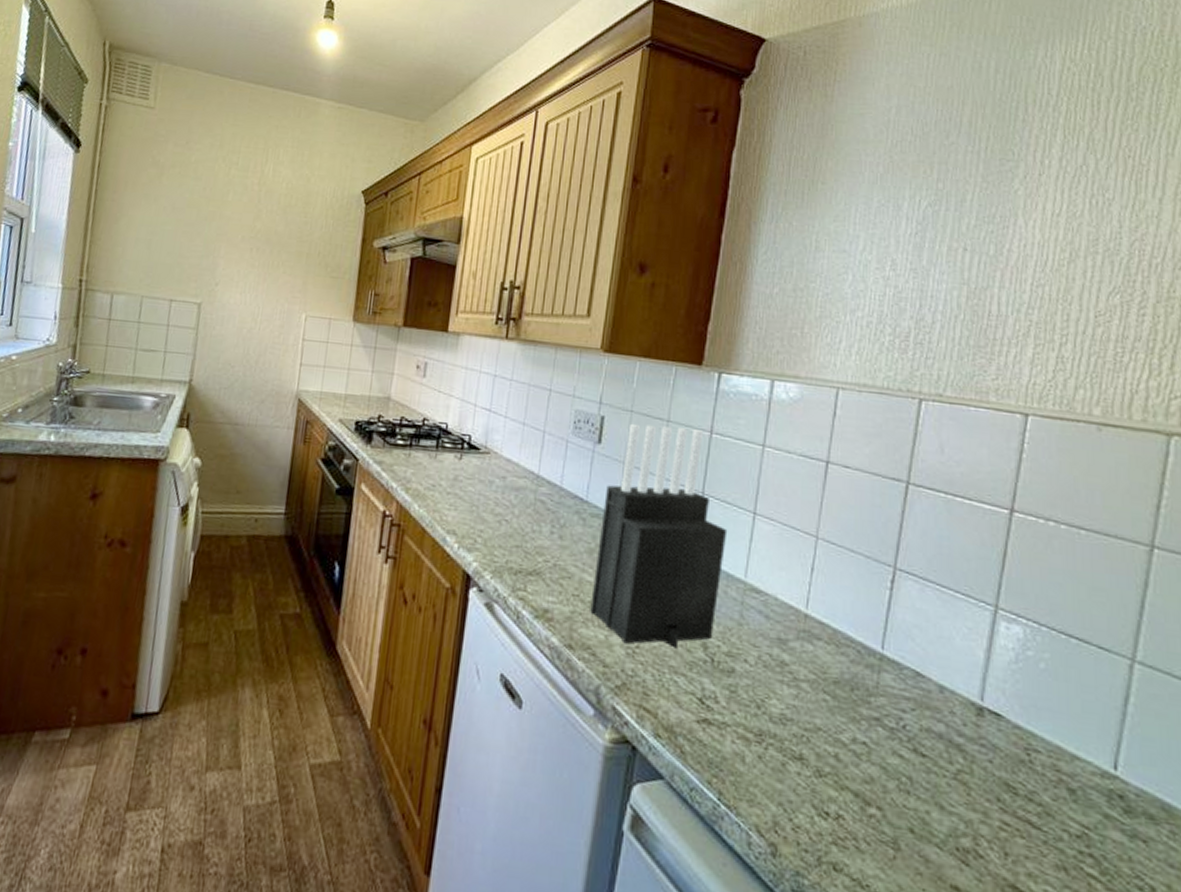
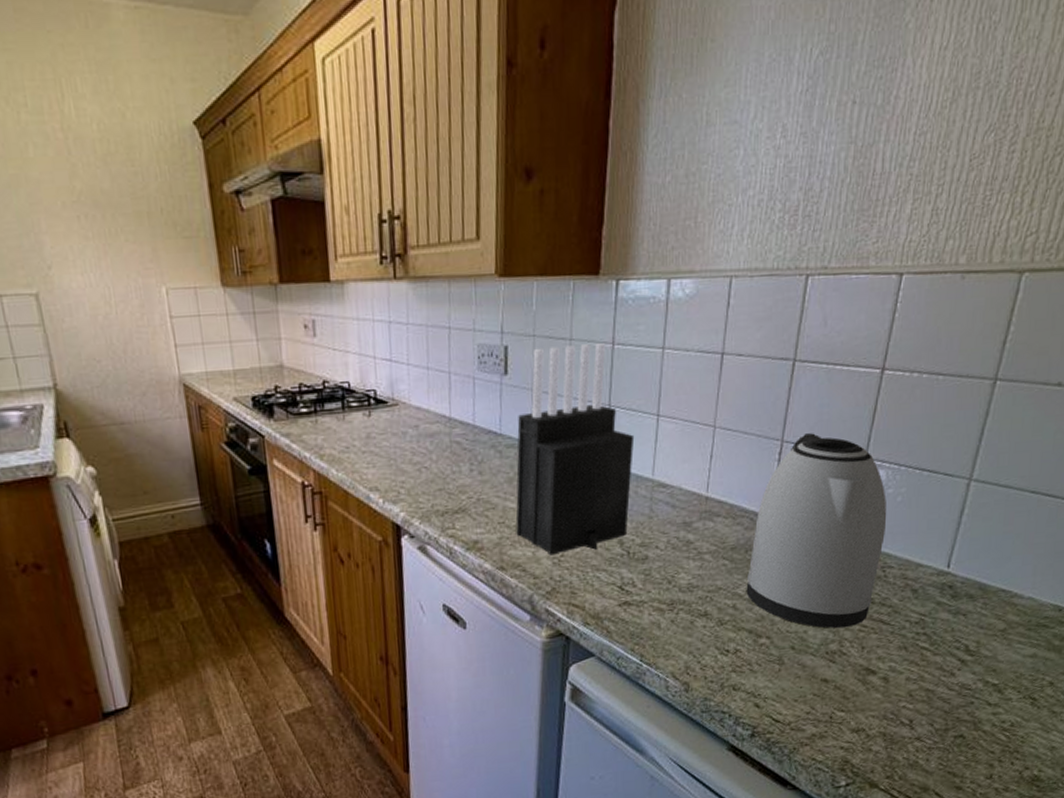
kettle: none [851,565,1028,820] -> present [746,433,887,629]

